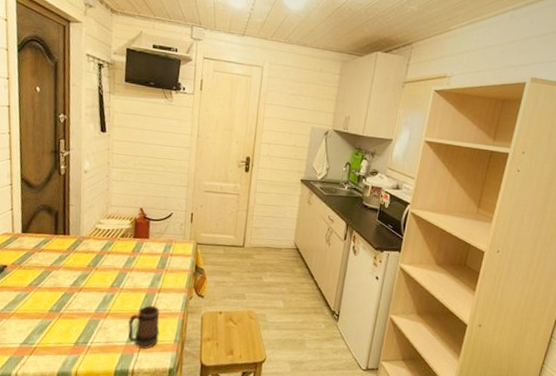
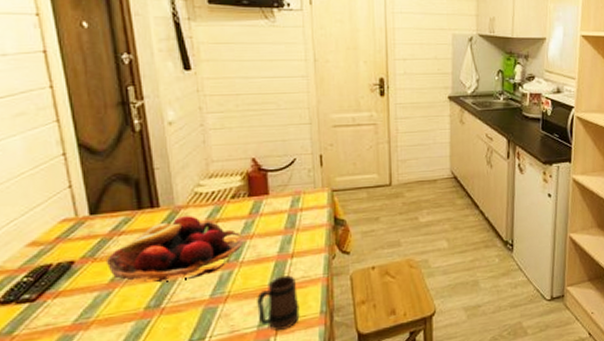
fruit basket: none [27,245,125,295] -> present [105,216,243,283]

